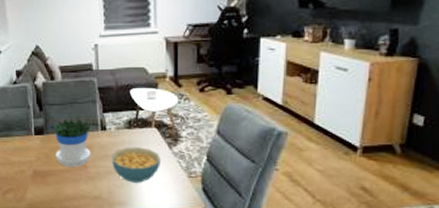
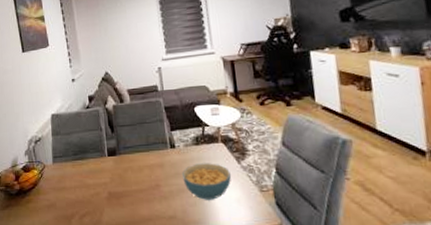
flowerpot: present [52,118,91,167] -> none [124,138,163,187]

